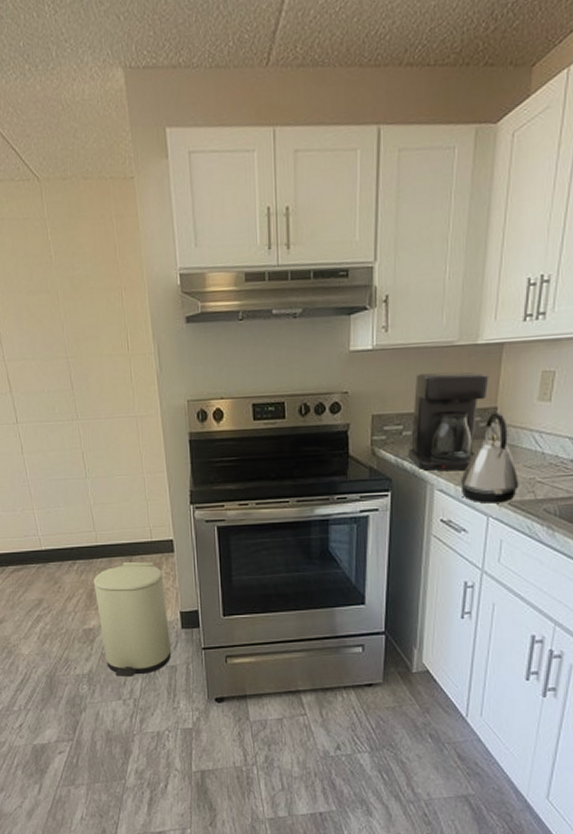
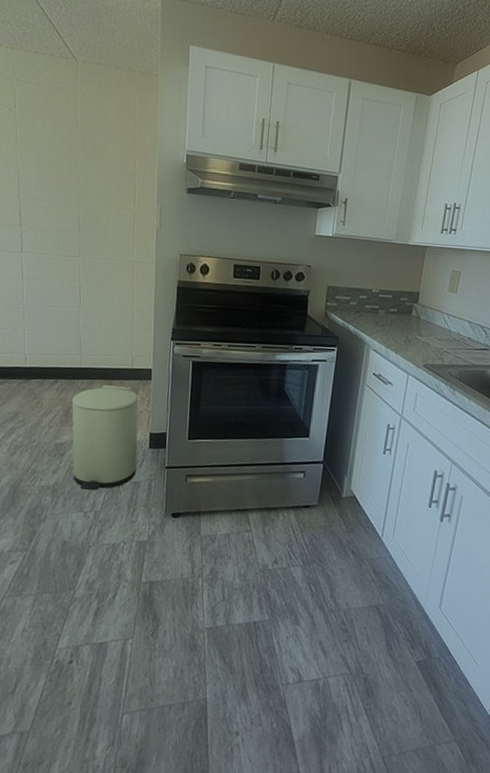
coffee maker: present [408,372,489,471] -> none [352,260,415,337]
kettle: present [460,412,519,504] -> none [389,296,432,365]

